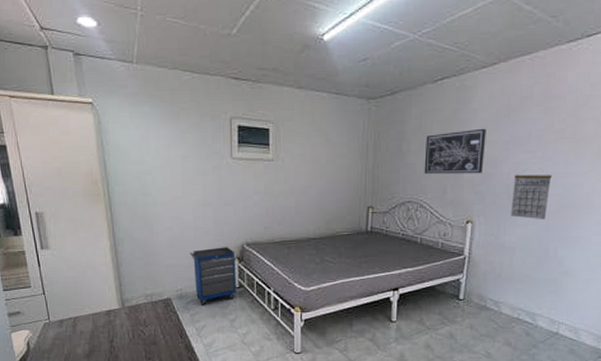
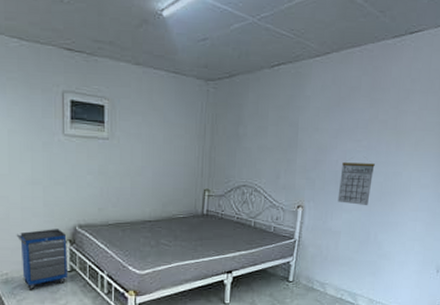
wall art: present [424,128,486,175] -> none [259,116,318,161]

